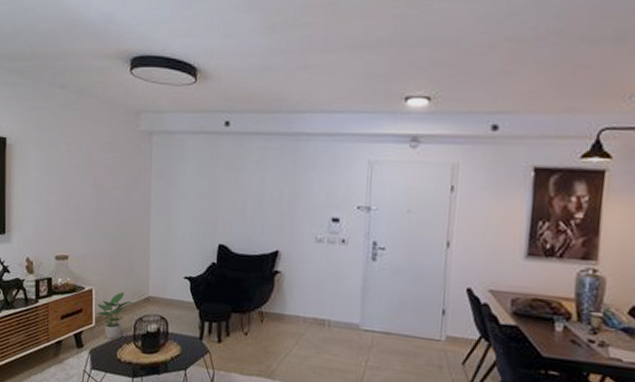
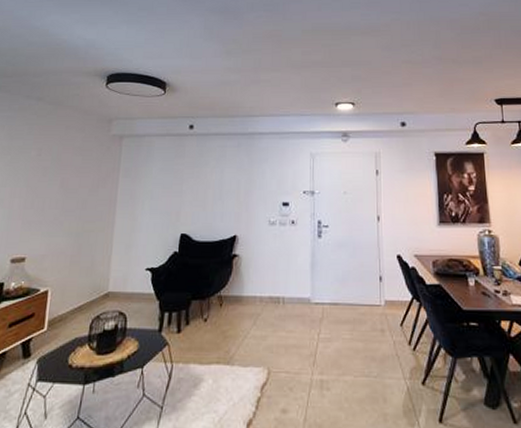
potted plant: present [95,291,133,340] -> none [48,290,91,344]

